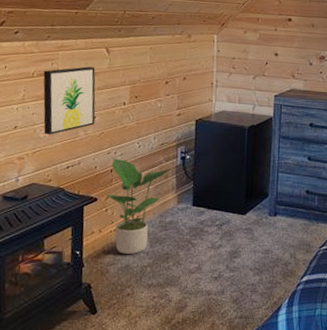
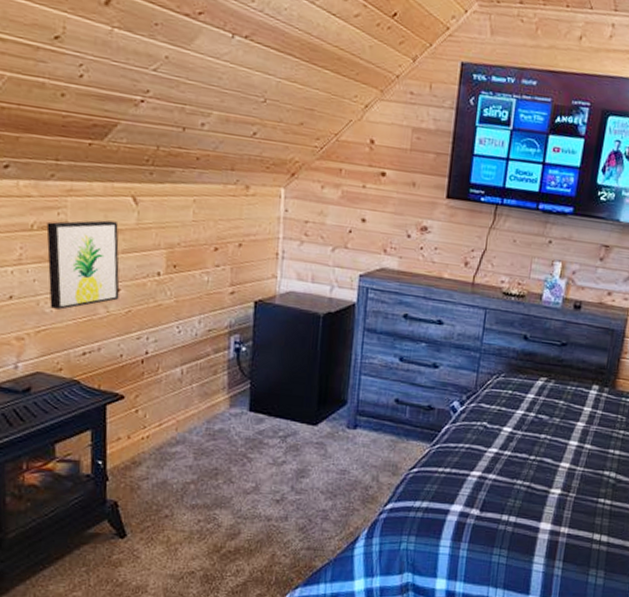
potted plant: present [107,158,172,254] -> none [136,345,222,468]

